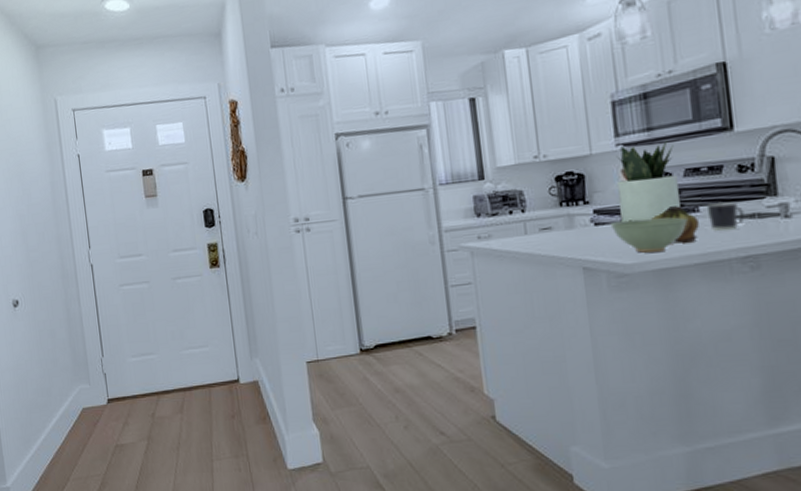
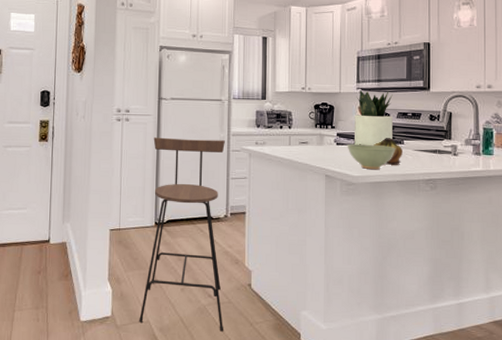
bar stool: none [343,239,467,476] -> present [139,137,225,331]
mug: present [706,202,745,231] -> none [408,138,430,159]

